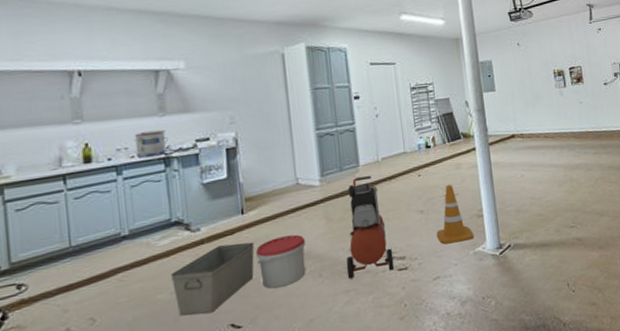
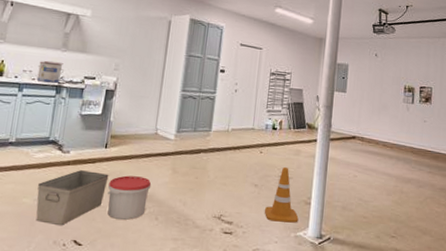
air compressor: present [346,176,395,279] -> none [178,141,223,232]

